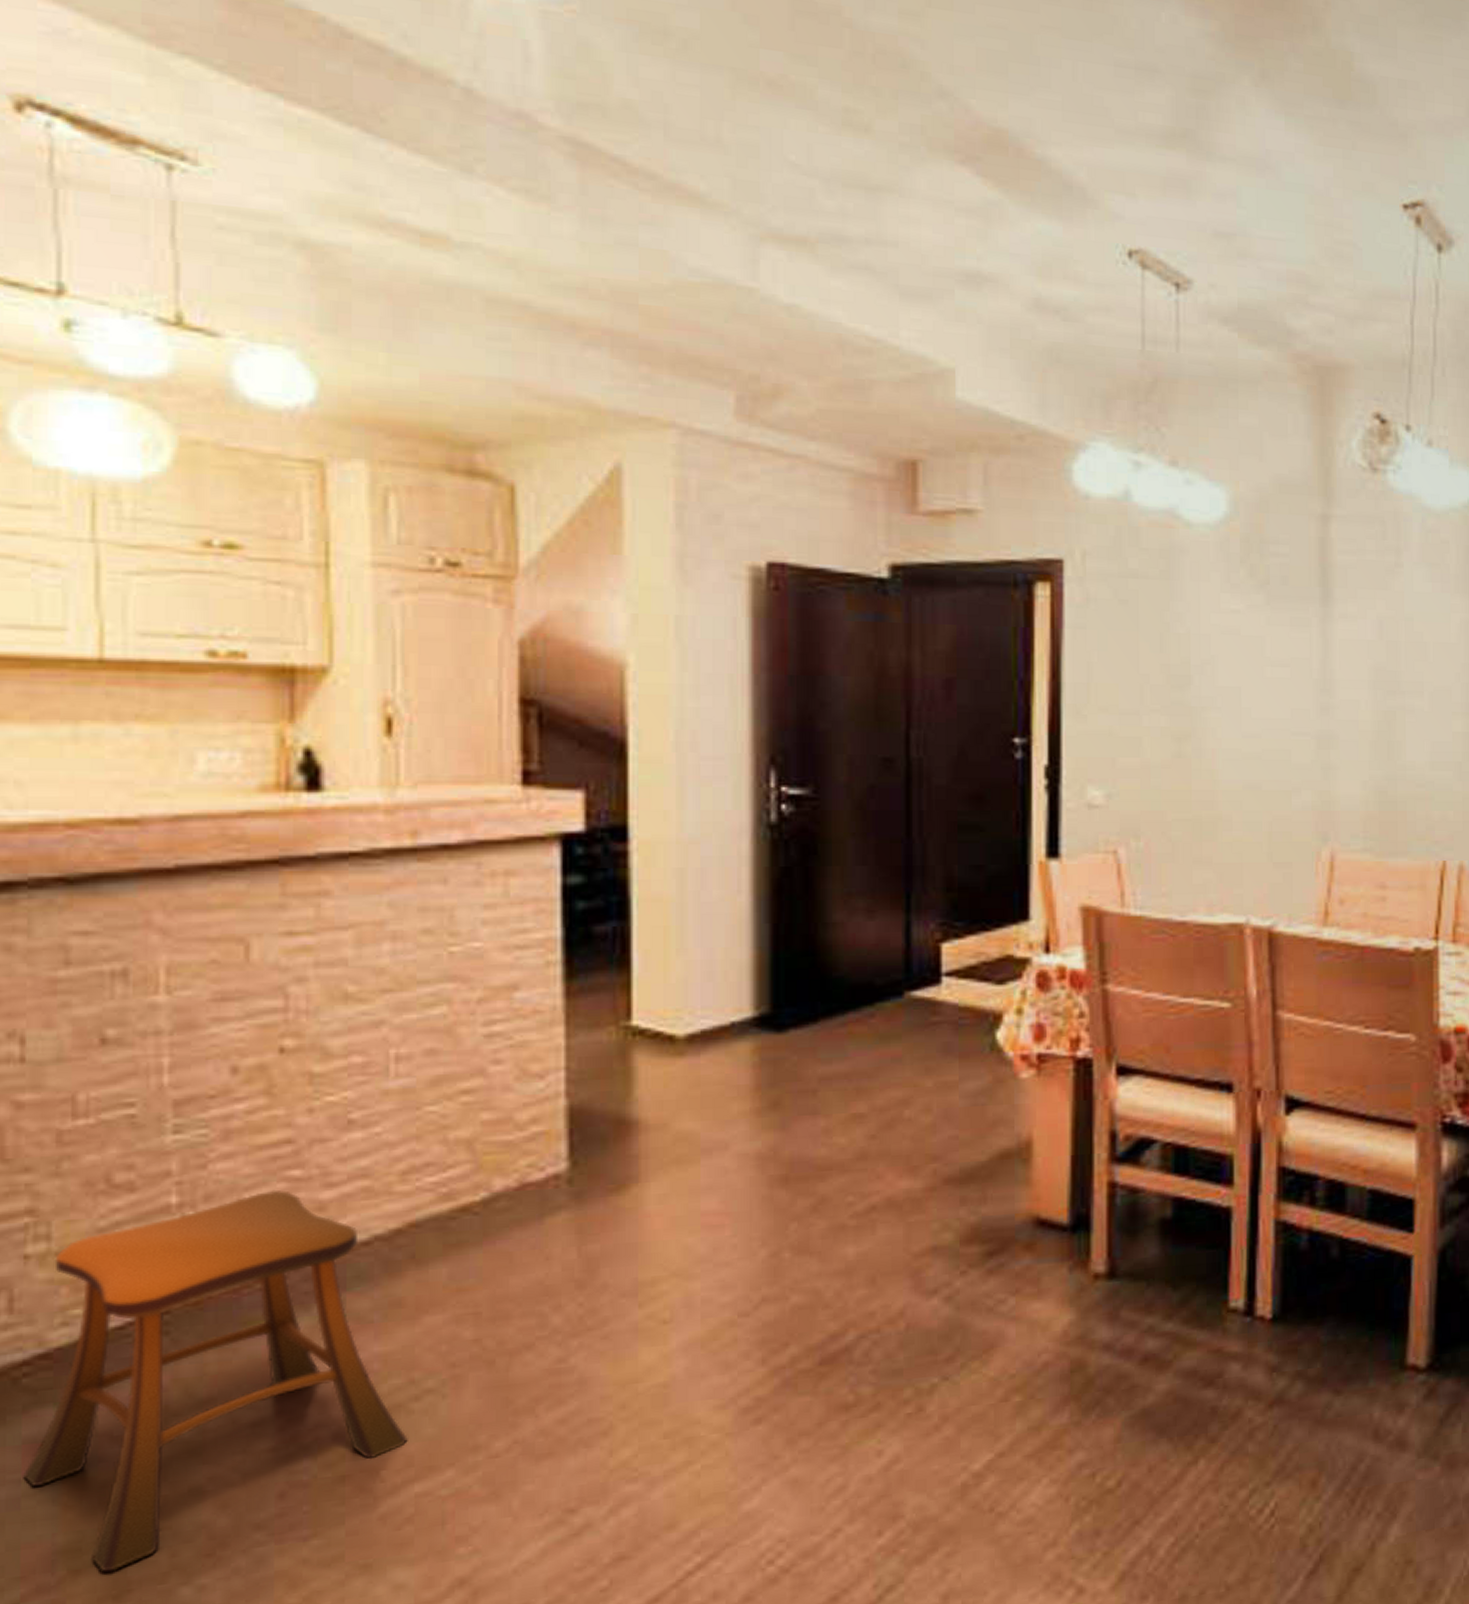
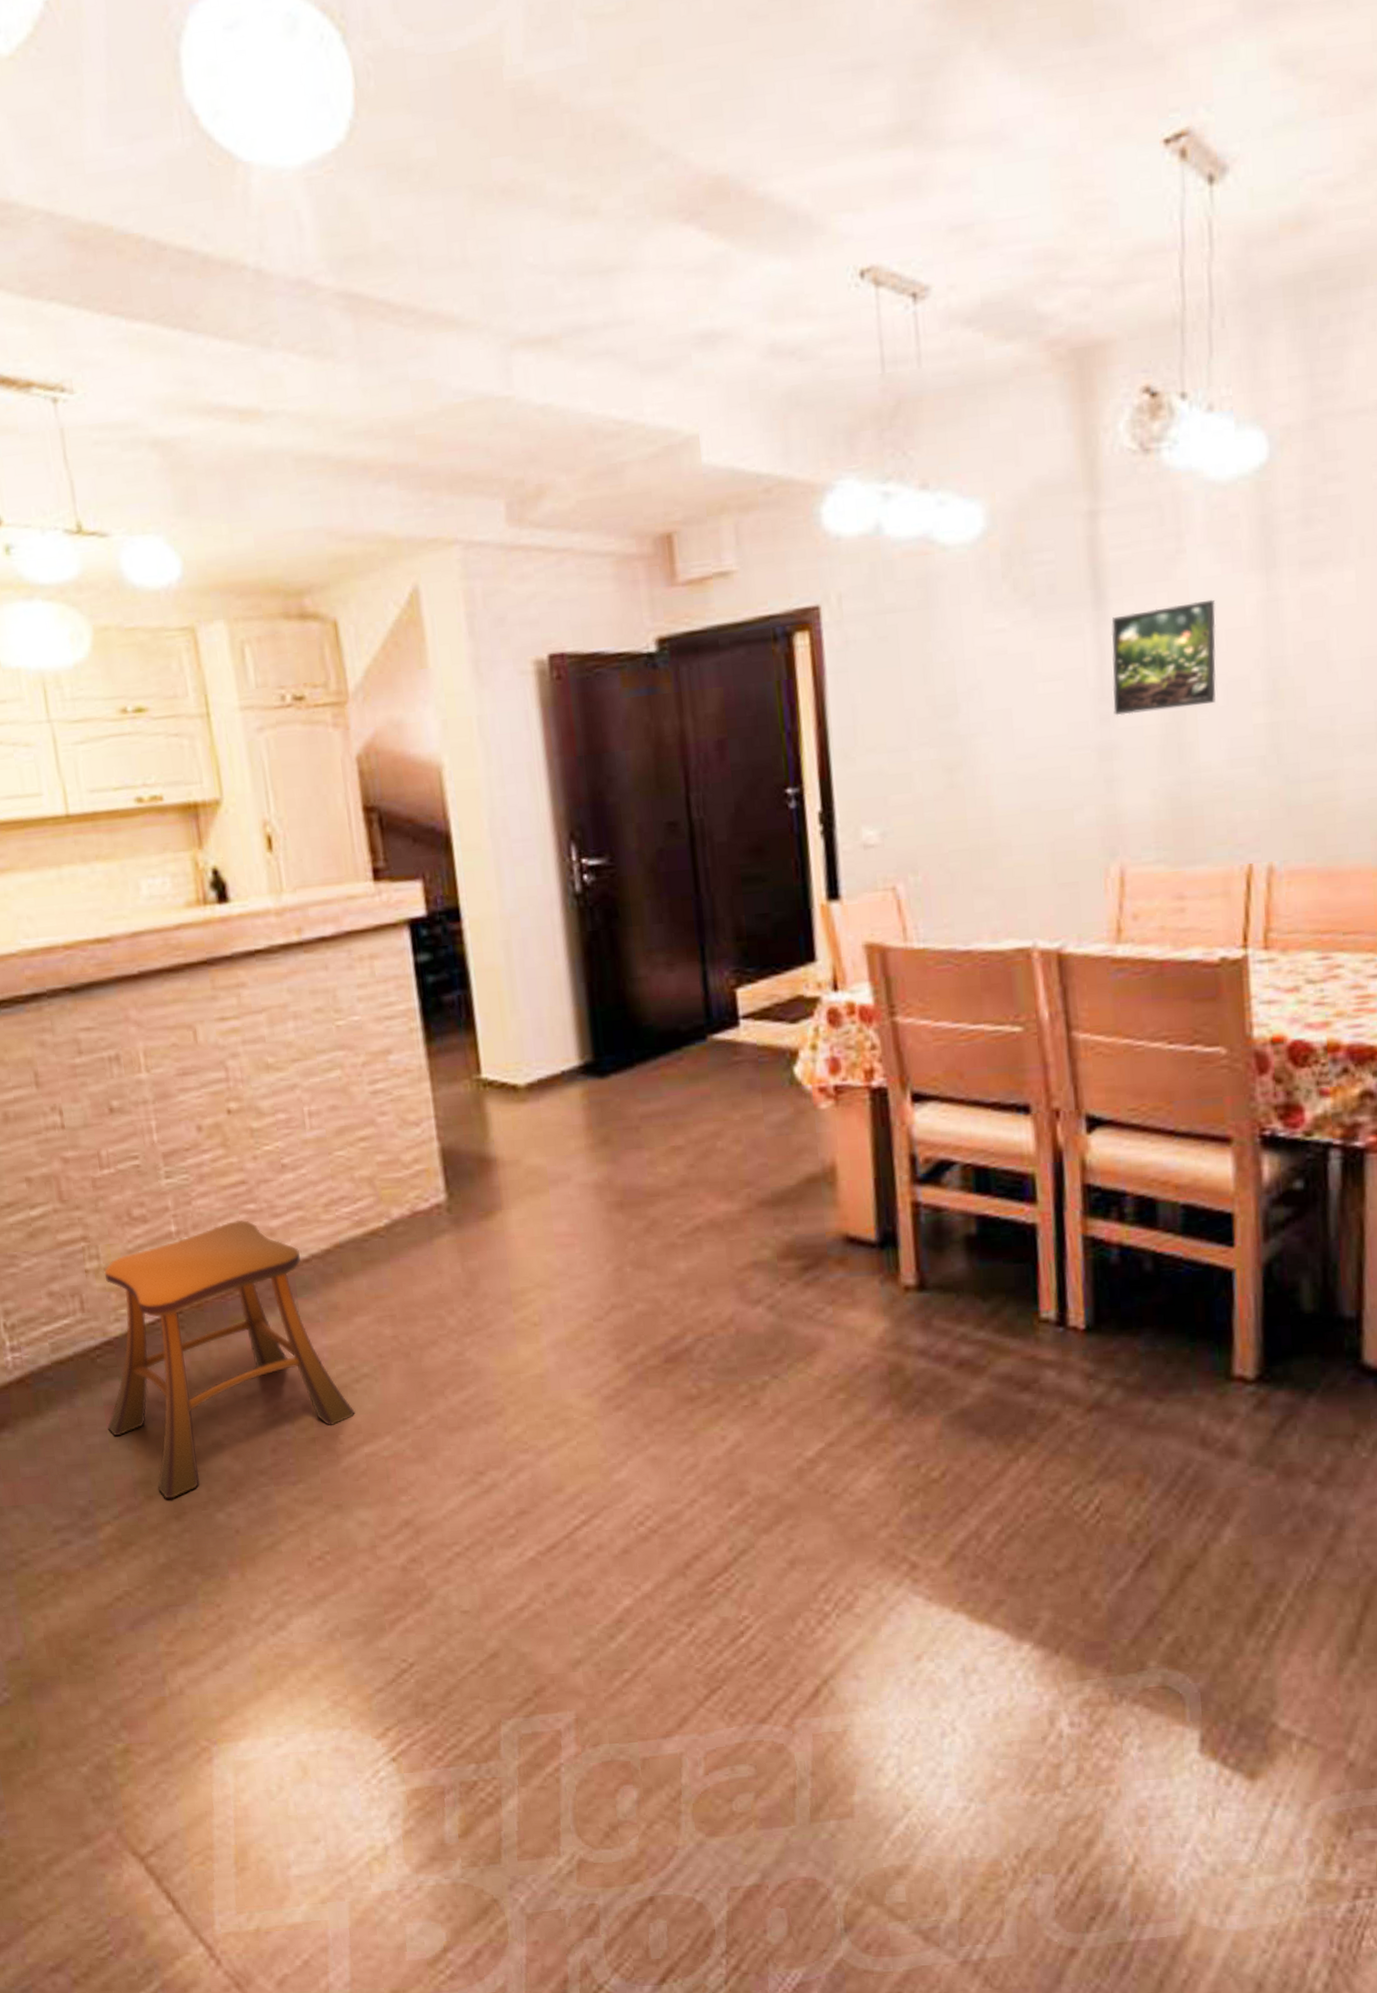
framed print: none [1333,613,1426,708] -> present [1111,599,1216,716]

